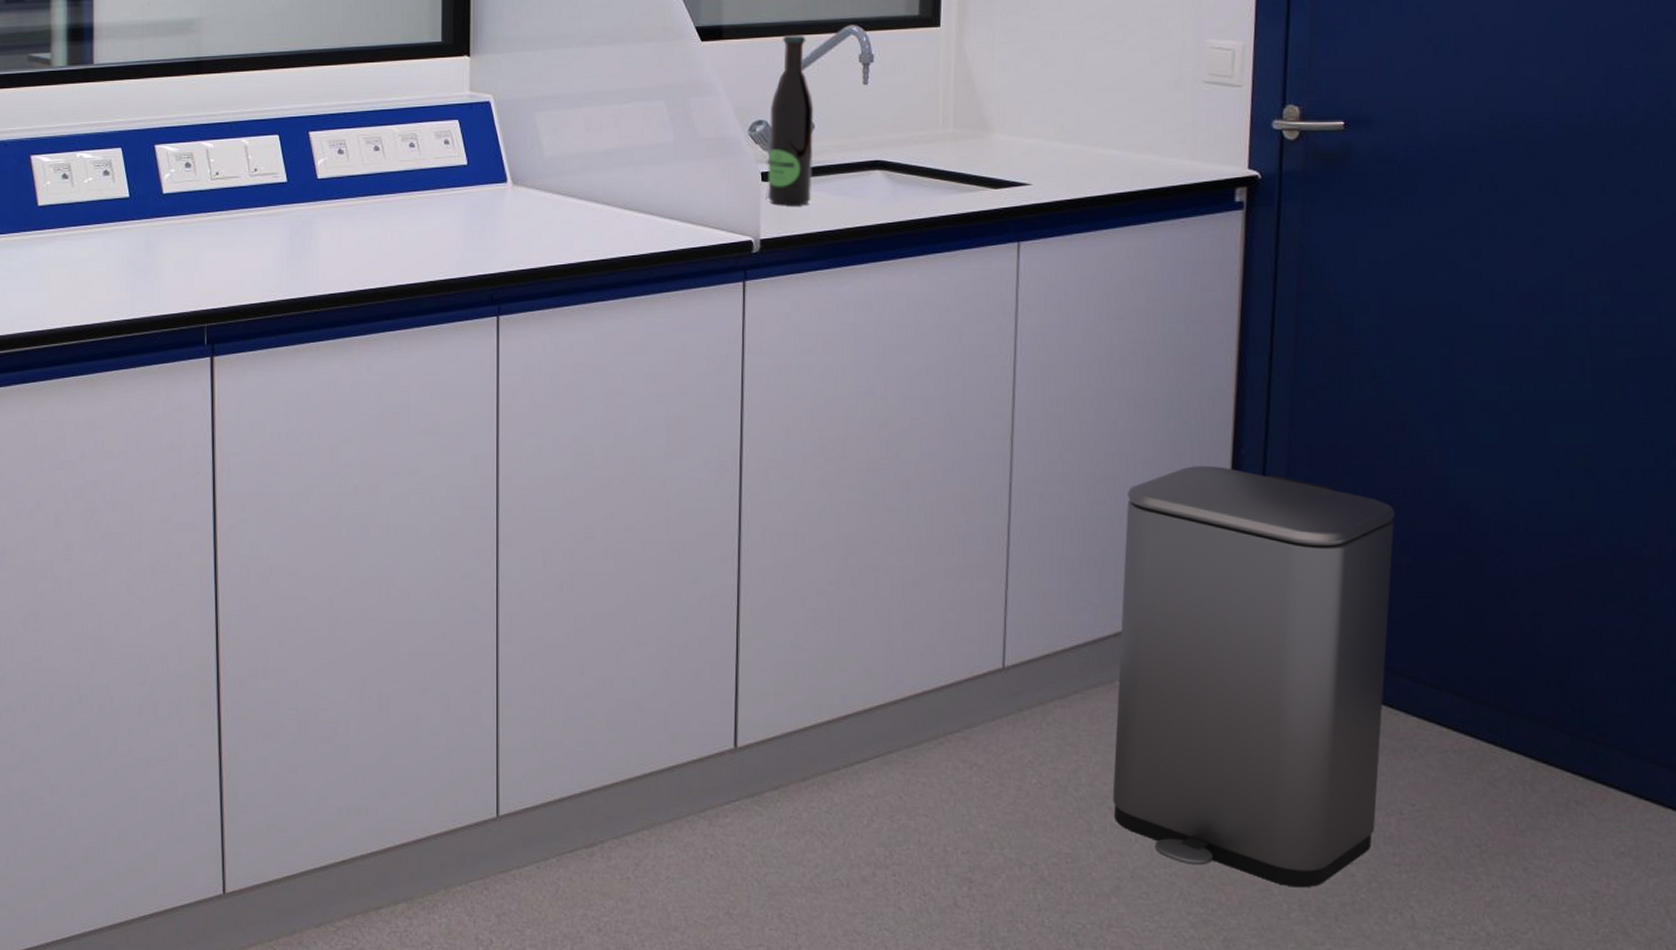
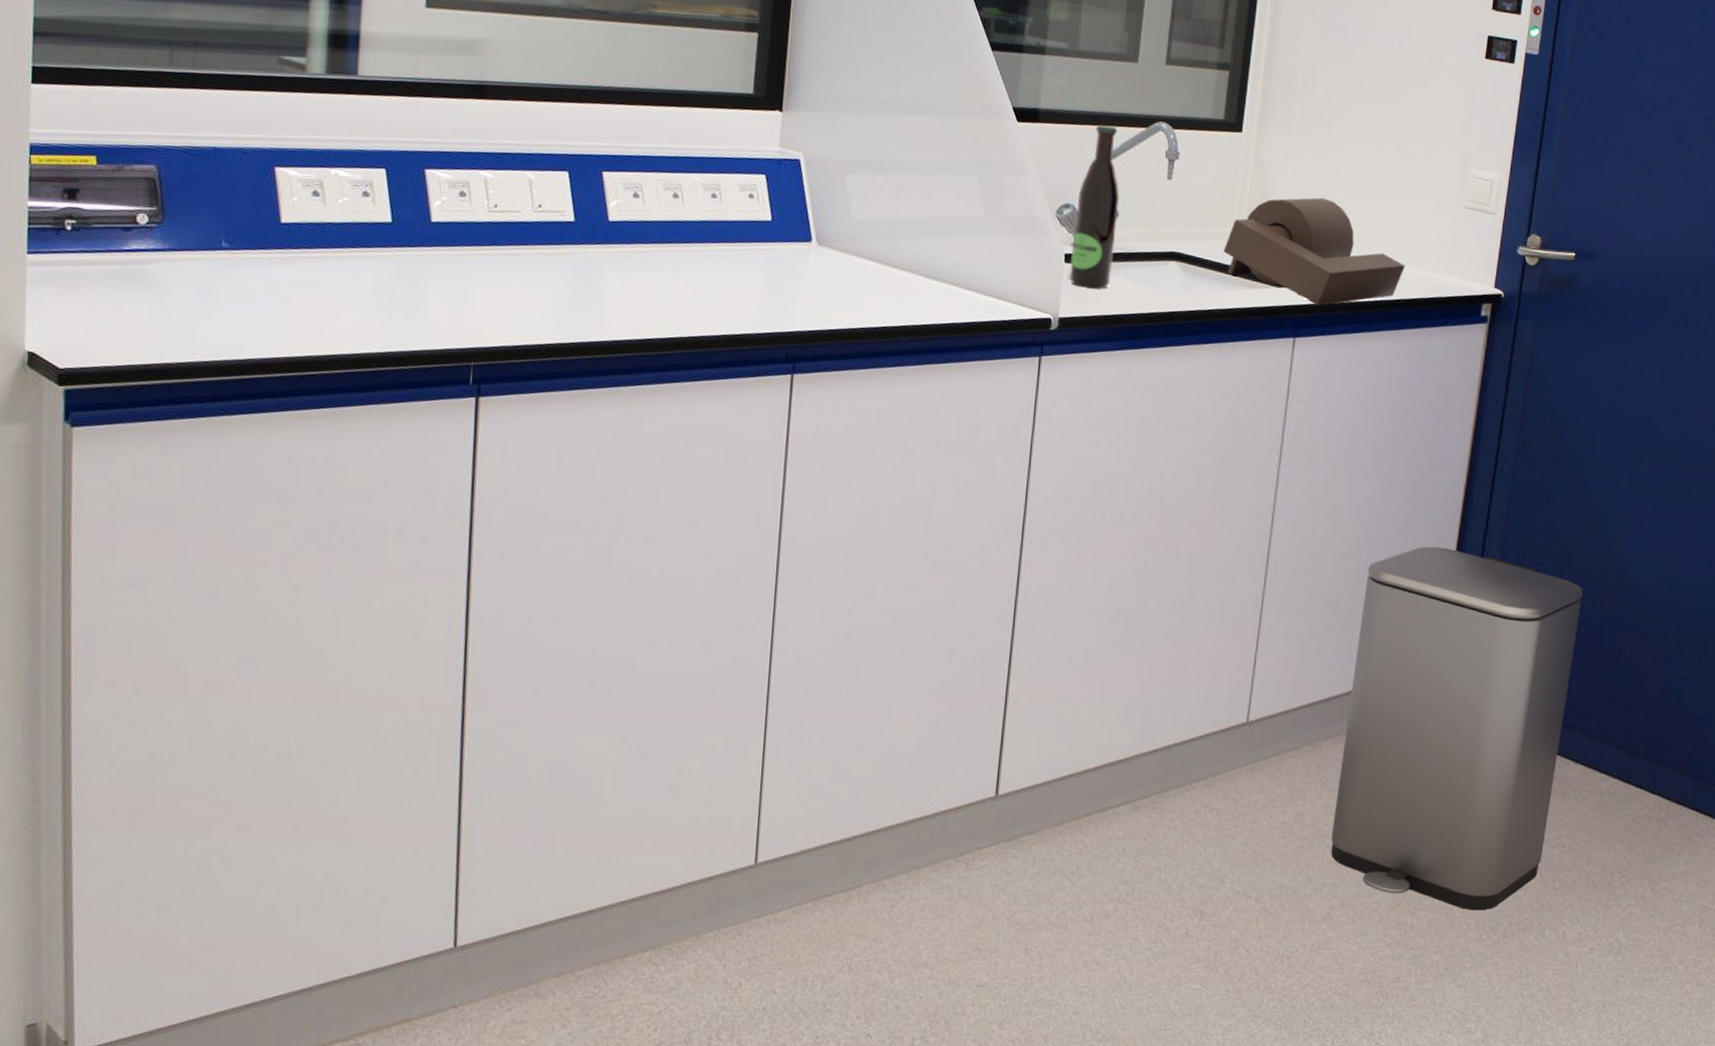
paper towel holder: none [931,88,1140,205] -> present [1223,197,1406,306]

